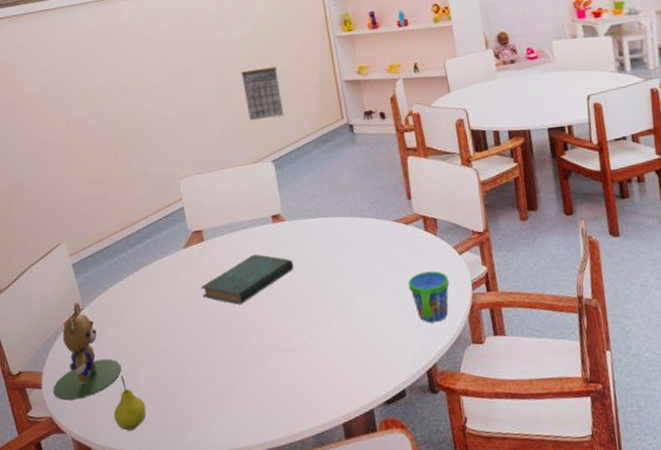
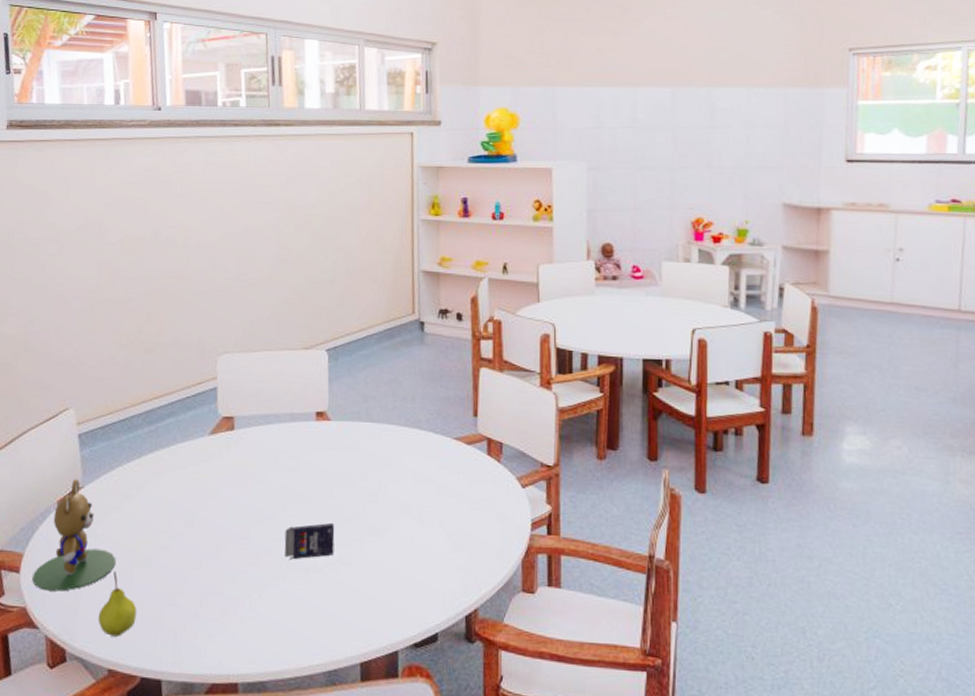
book: present [200,254,294,305] -> none [222,453,333,509]
calendar: present [241,66,284,121] -> none [306,242,348,301]
crayon box: none [261,308,306,345] -> present [284,522,335,560]
snack cup: present [408,271,450,323] -> none [460,501,506,562]

